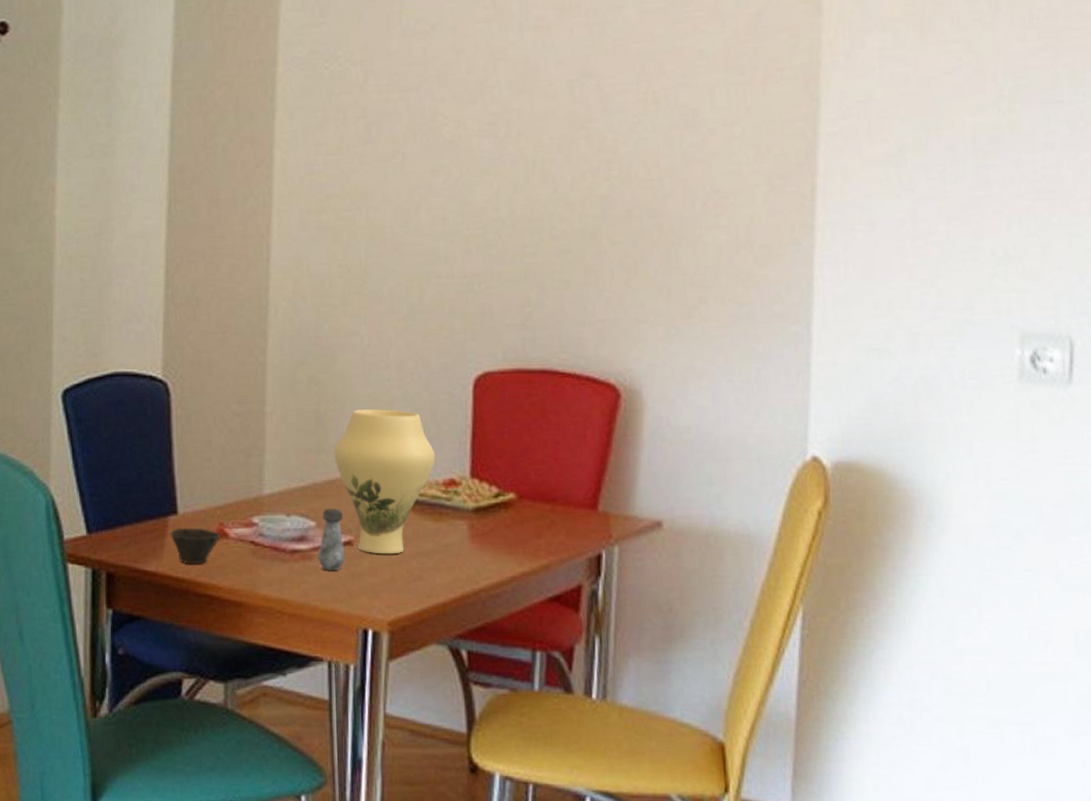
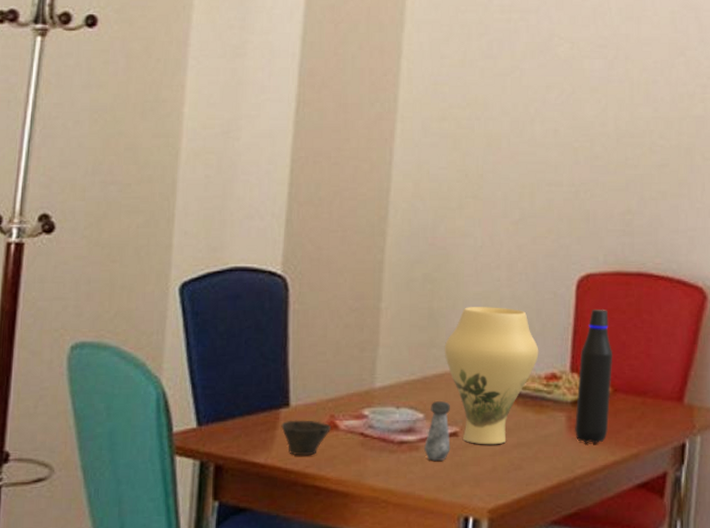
water bottle: none [478,410,517,554] -> present [575,310,613,444]

